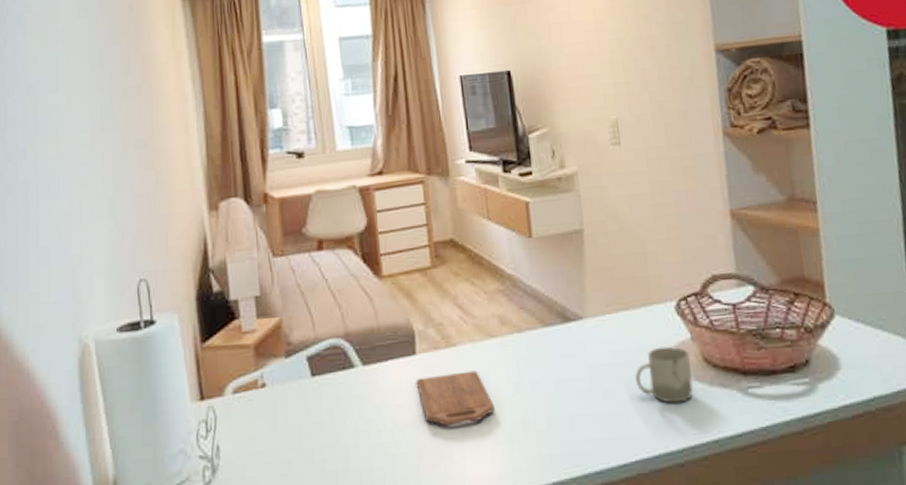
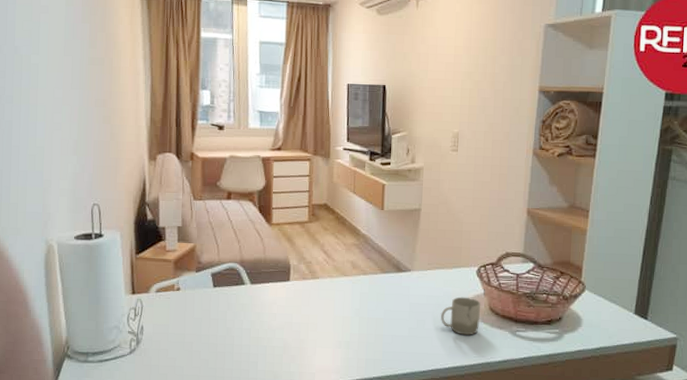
cutting board: present [416,370,495,426] -> none [287,297,340,332]

